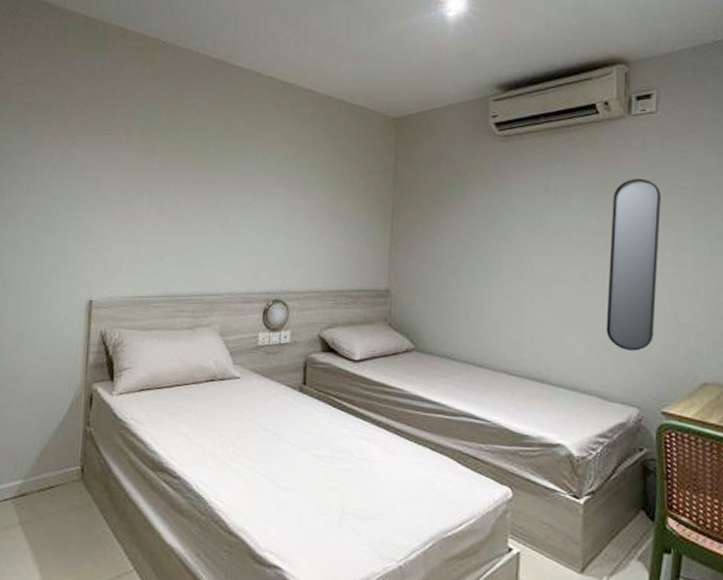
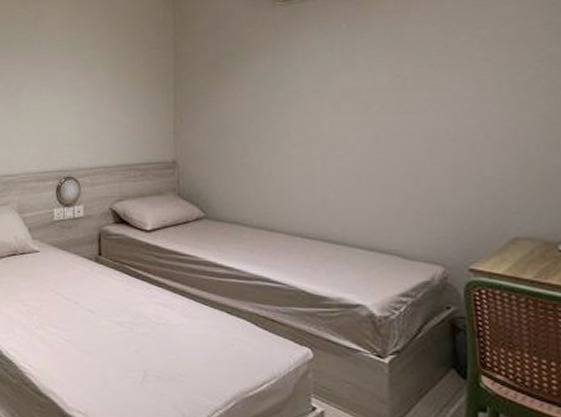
home mirror: present [606,178,661,351] -> none [403,30,458,208]

